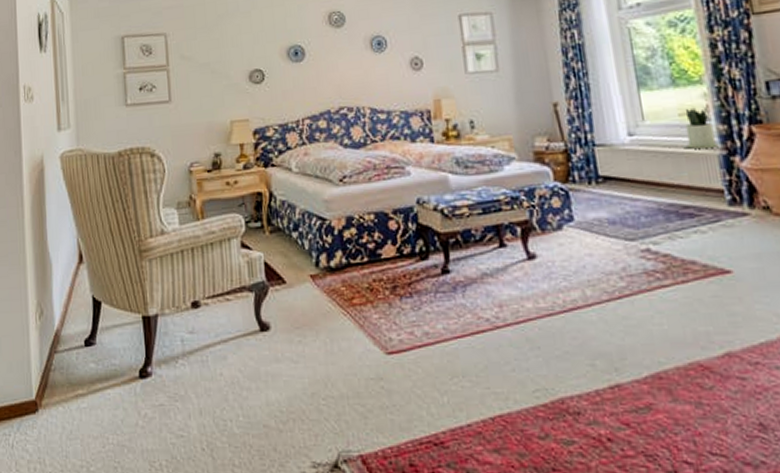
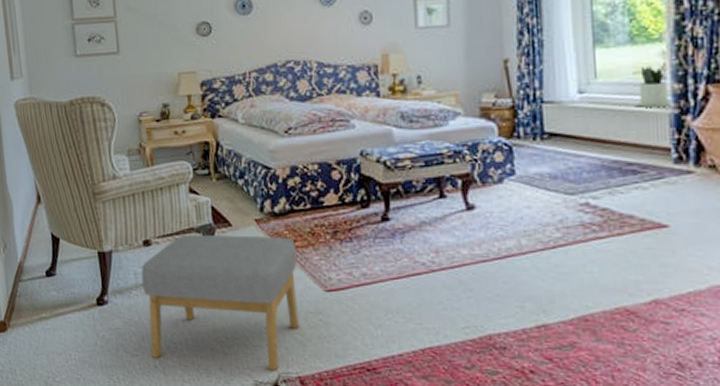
footstool: none [188,293,359,450] -> present [141,234,299,371]

